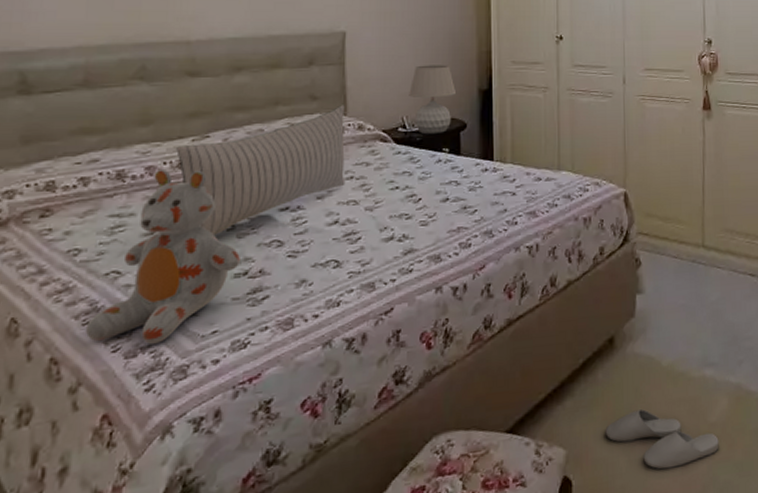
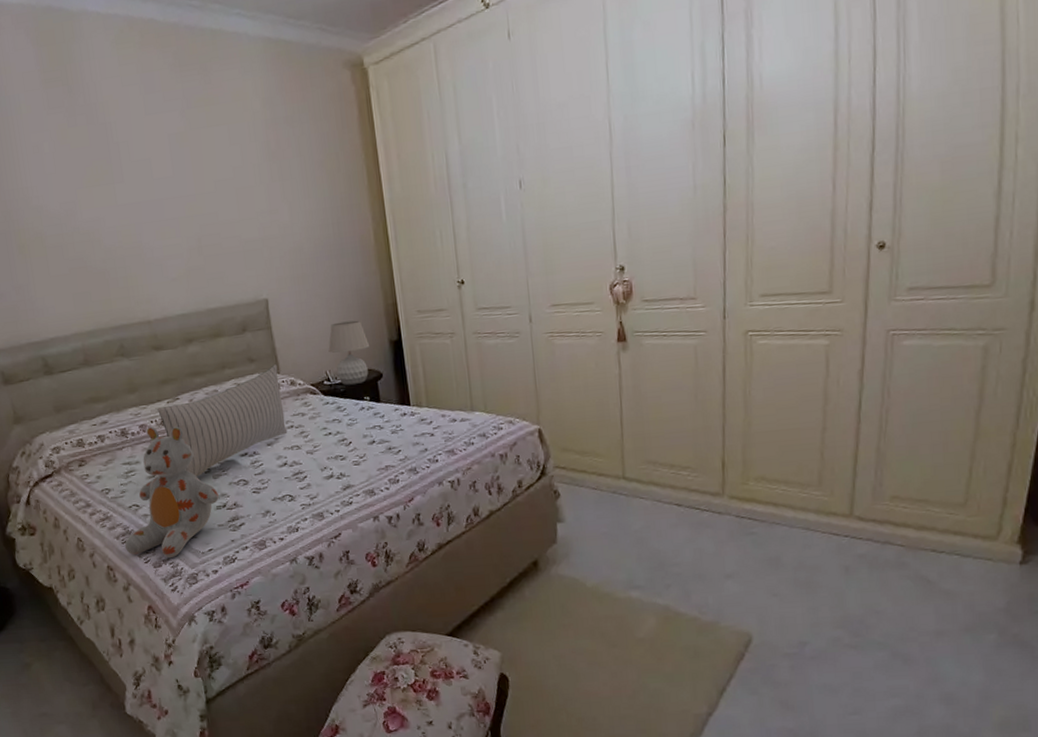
slippers: present [605,409,719,470] -> none [535,623,648,675]

